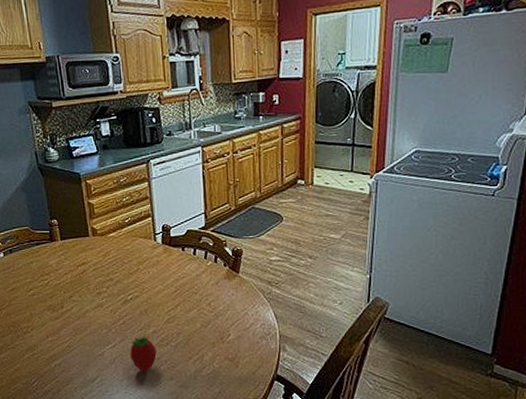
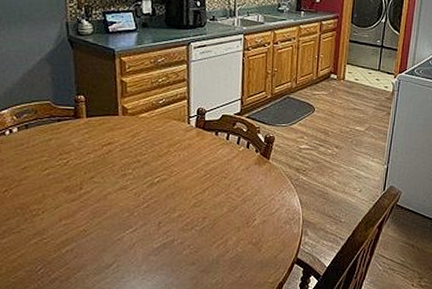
fruit: present [130,335,157,371] -> none [152,219,180,256]

